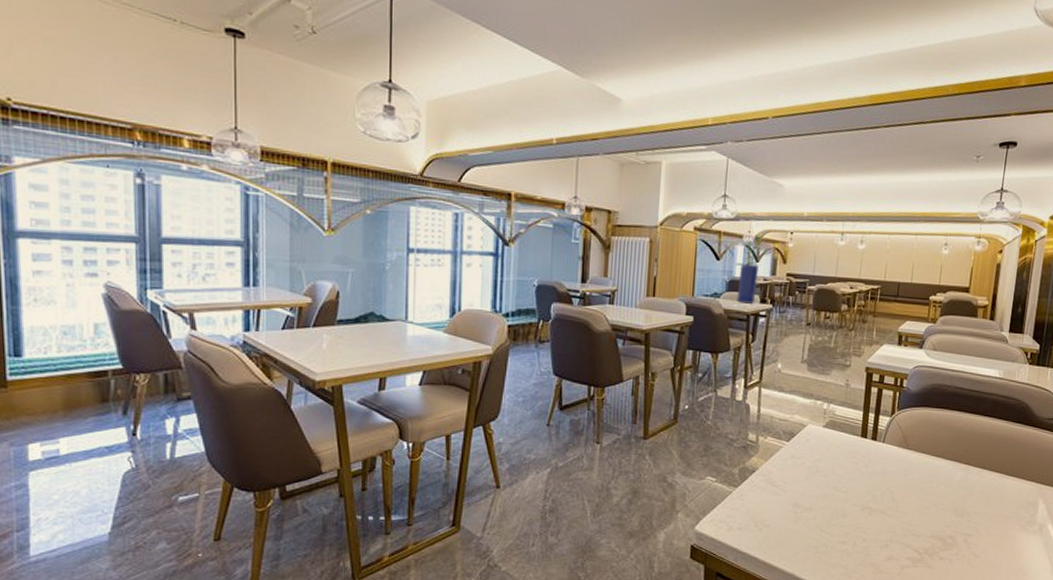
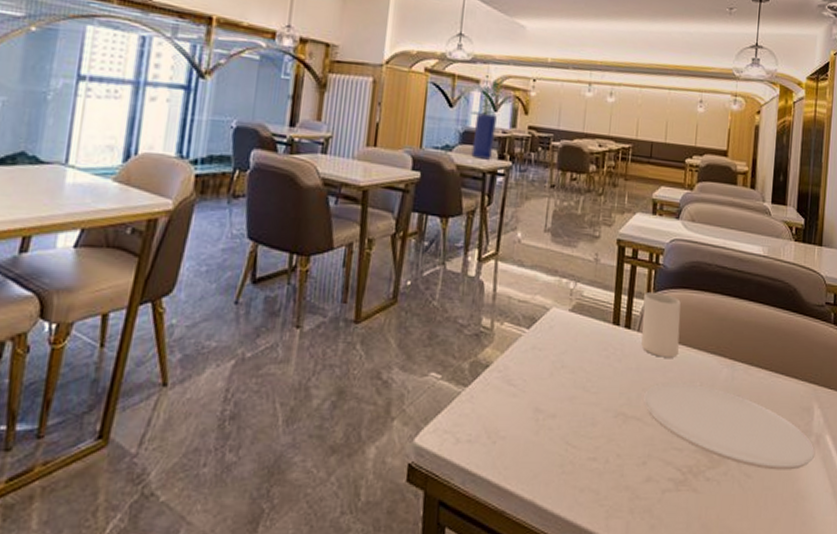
cup: none [886,411,922,463] -> present [641,292,681,358]
plate: none [886,483,1038,552] -> present [643,382,815,470]

